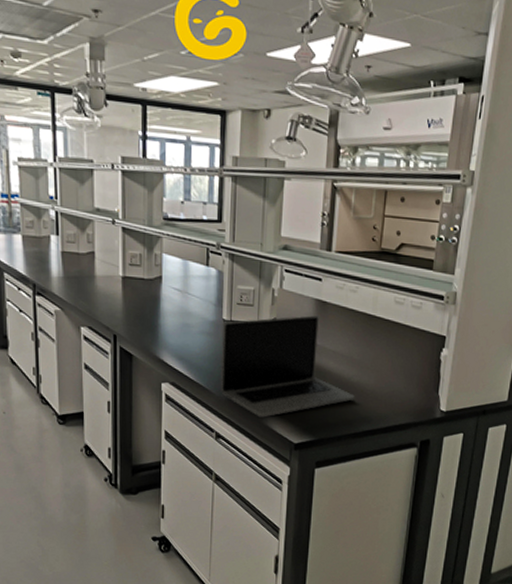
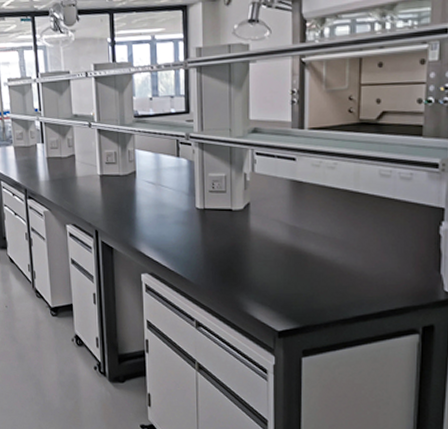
laptop: present [220,315,356,418] -> none [196,197,342,305]

